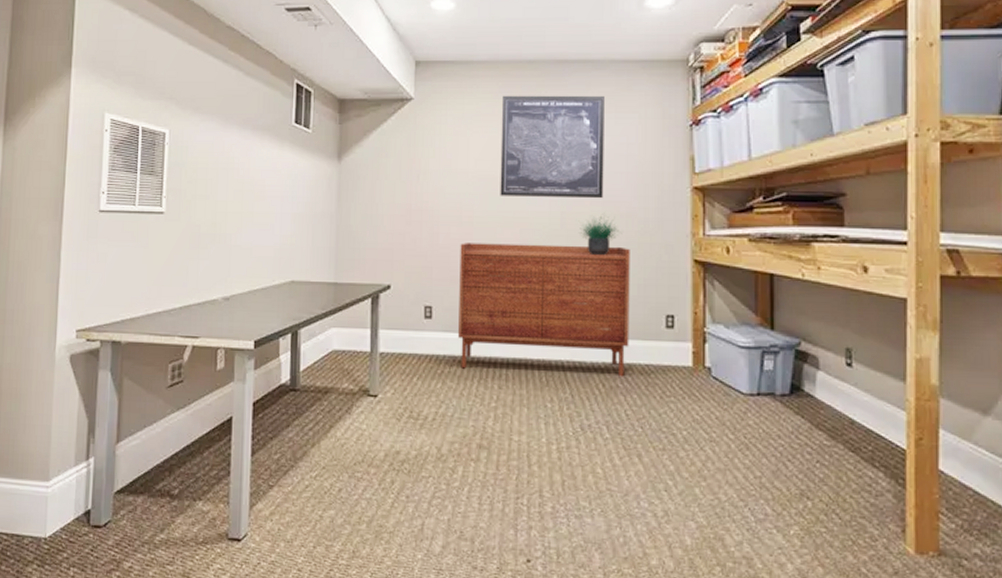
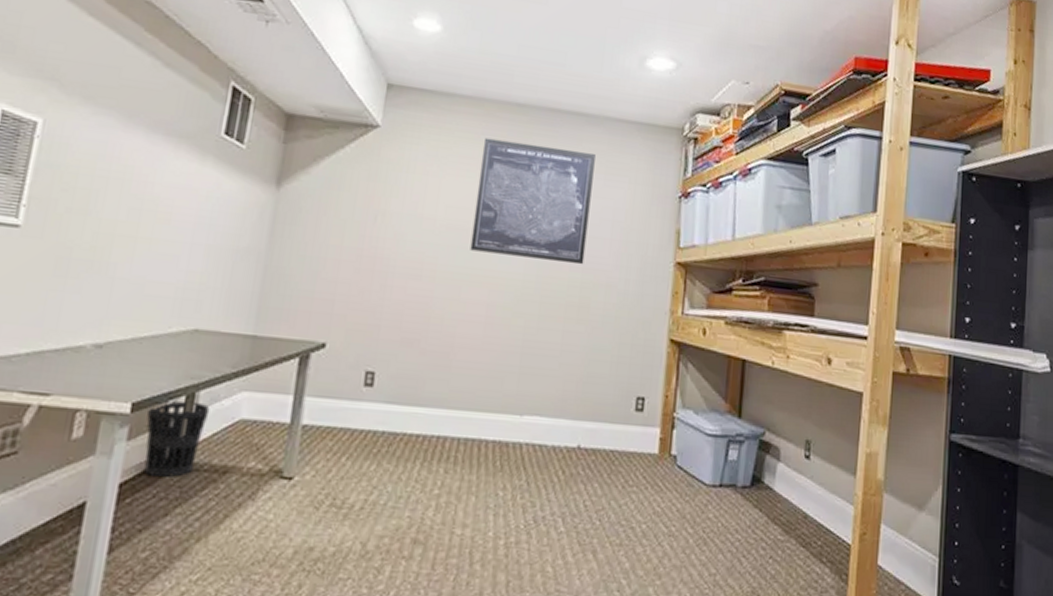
wastebasket: none [265,337,310,397] -> present [144,400,210,477]
sideboard: present [458,243,630,377] -> none [402,300,606,463]
potted plant: present [579,216,621,256] -> none [554,283,599,328]

